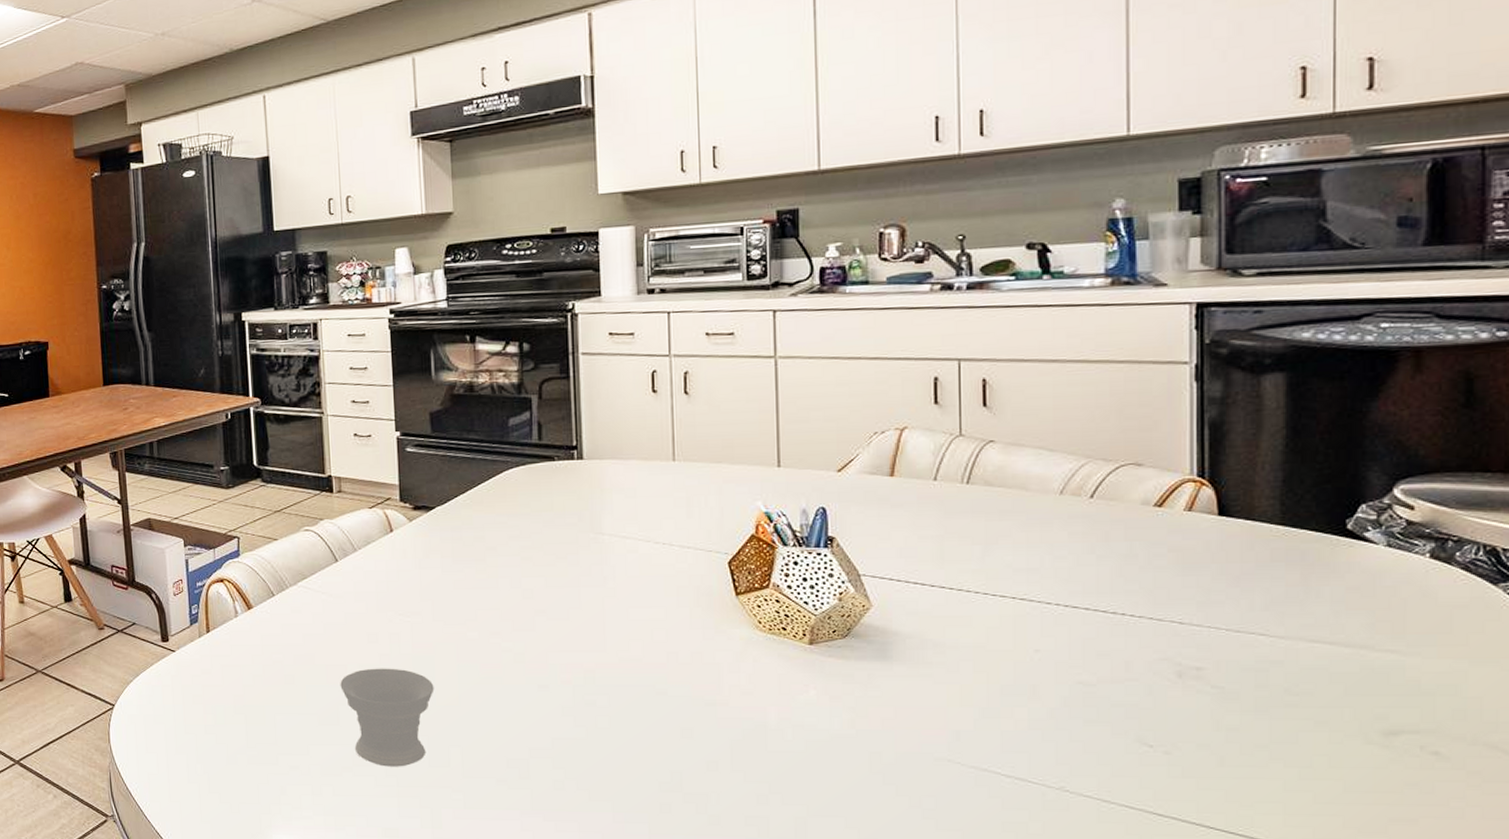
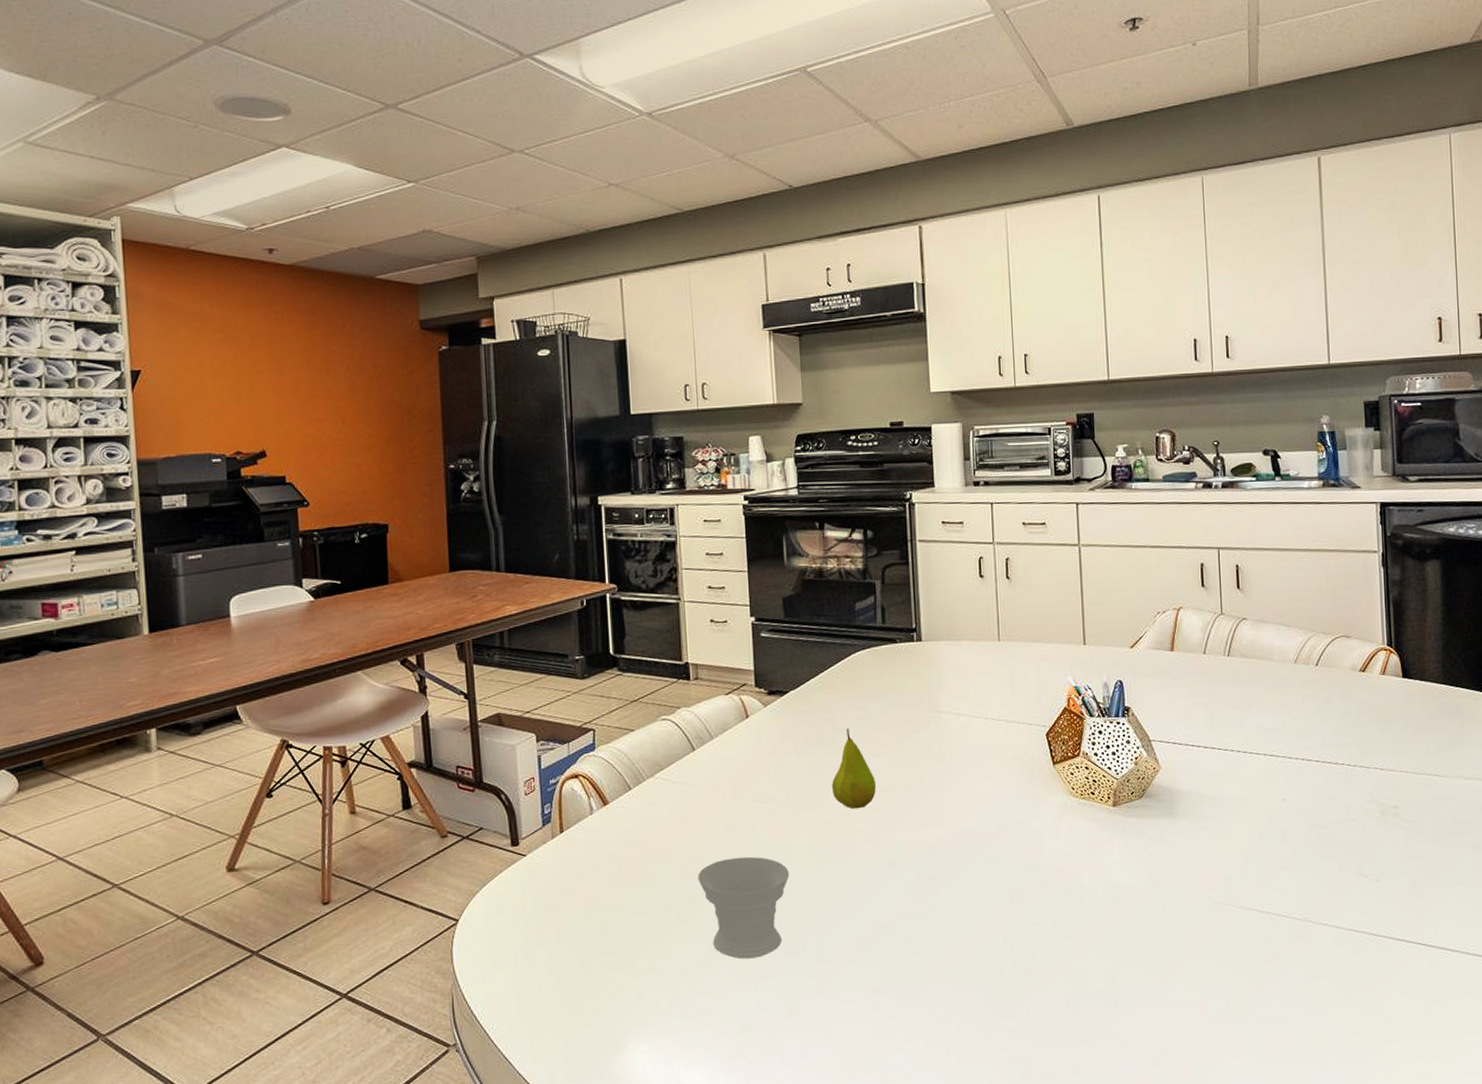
fruit: none [480,546,529,629] -> present [831,728,876,809]

